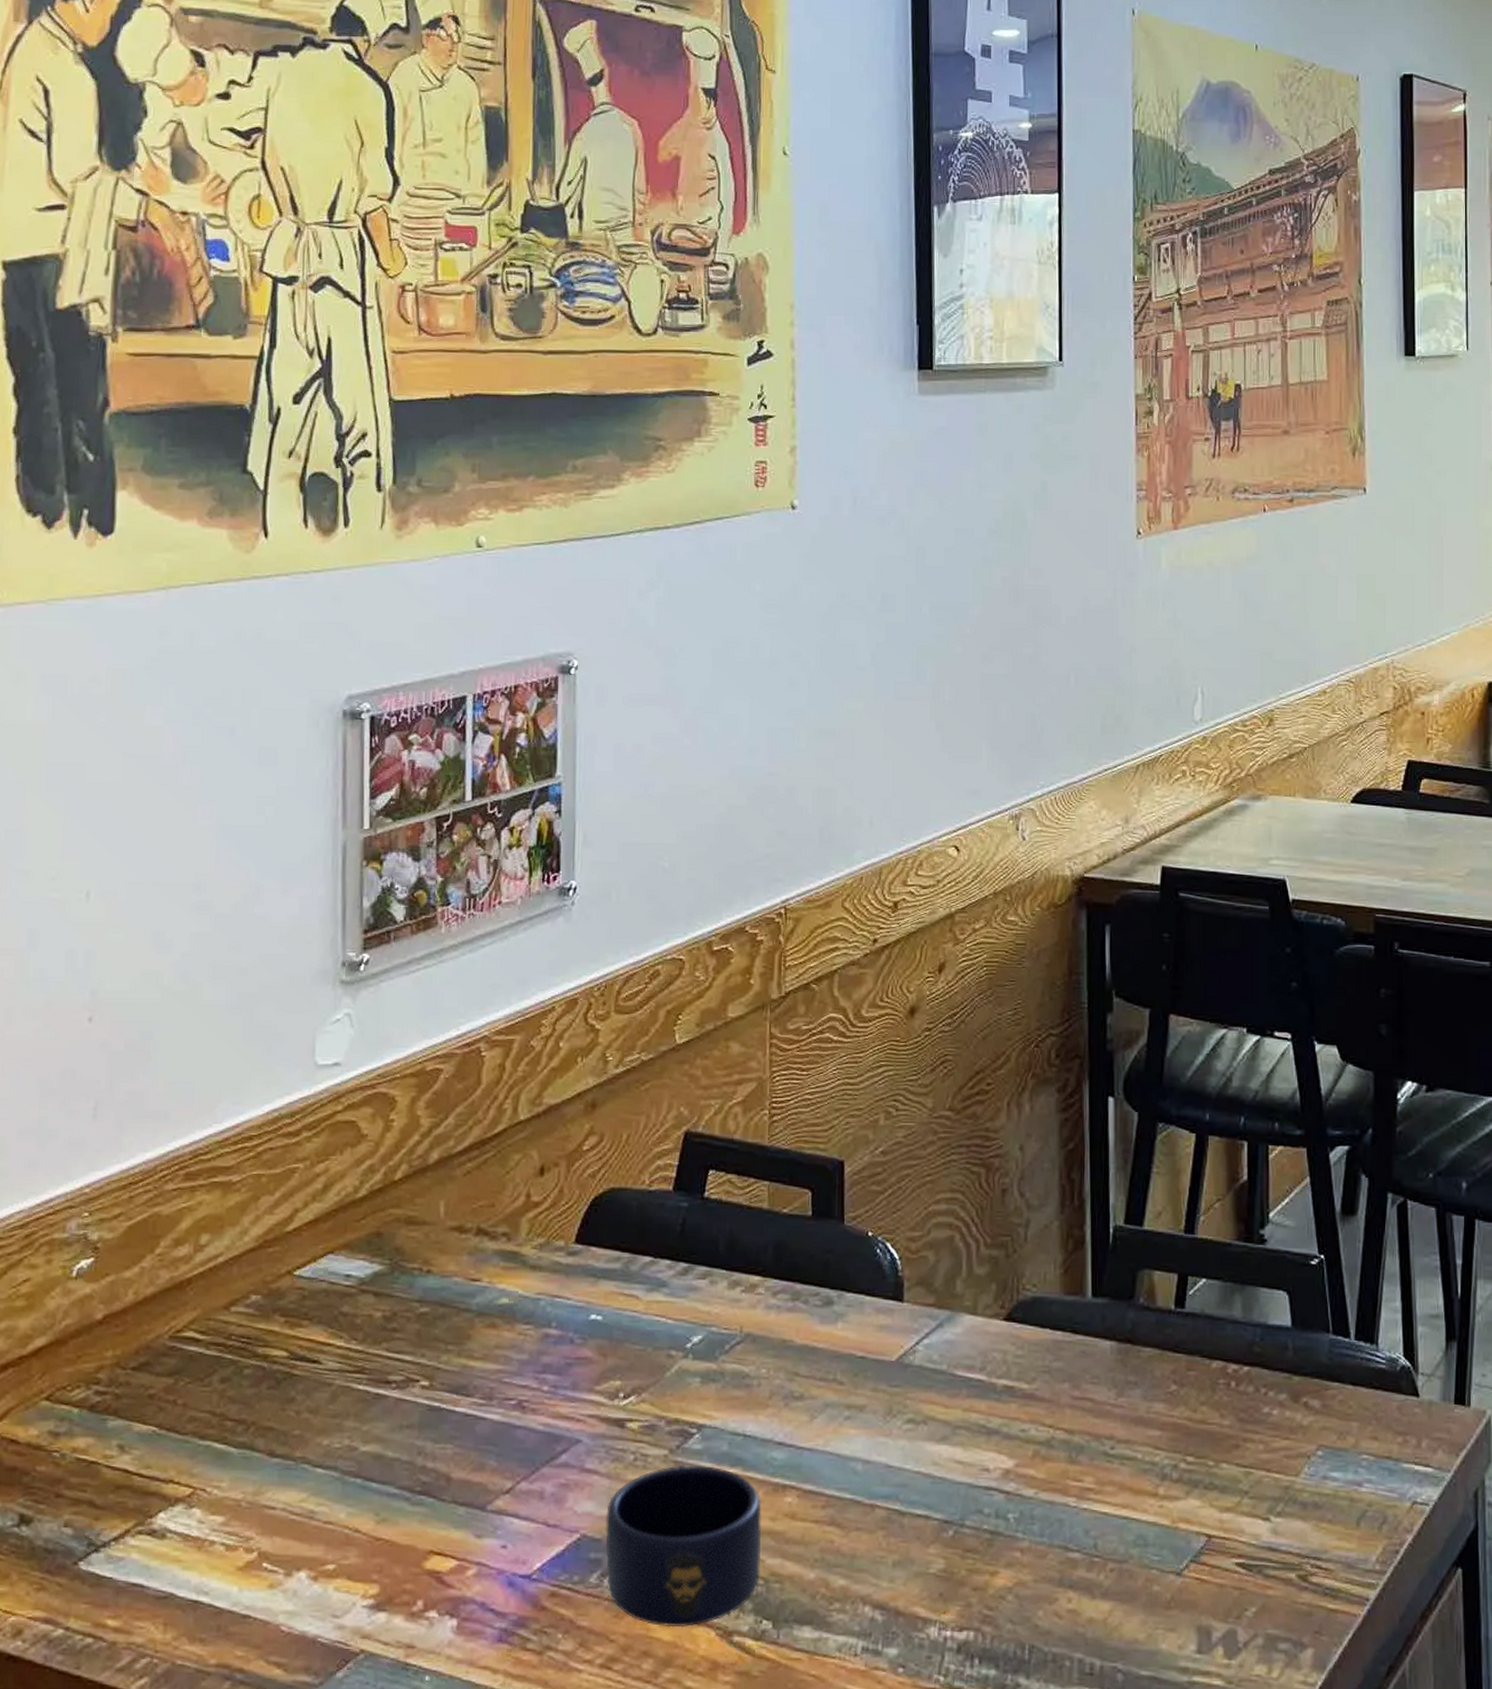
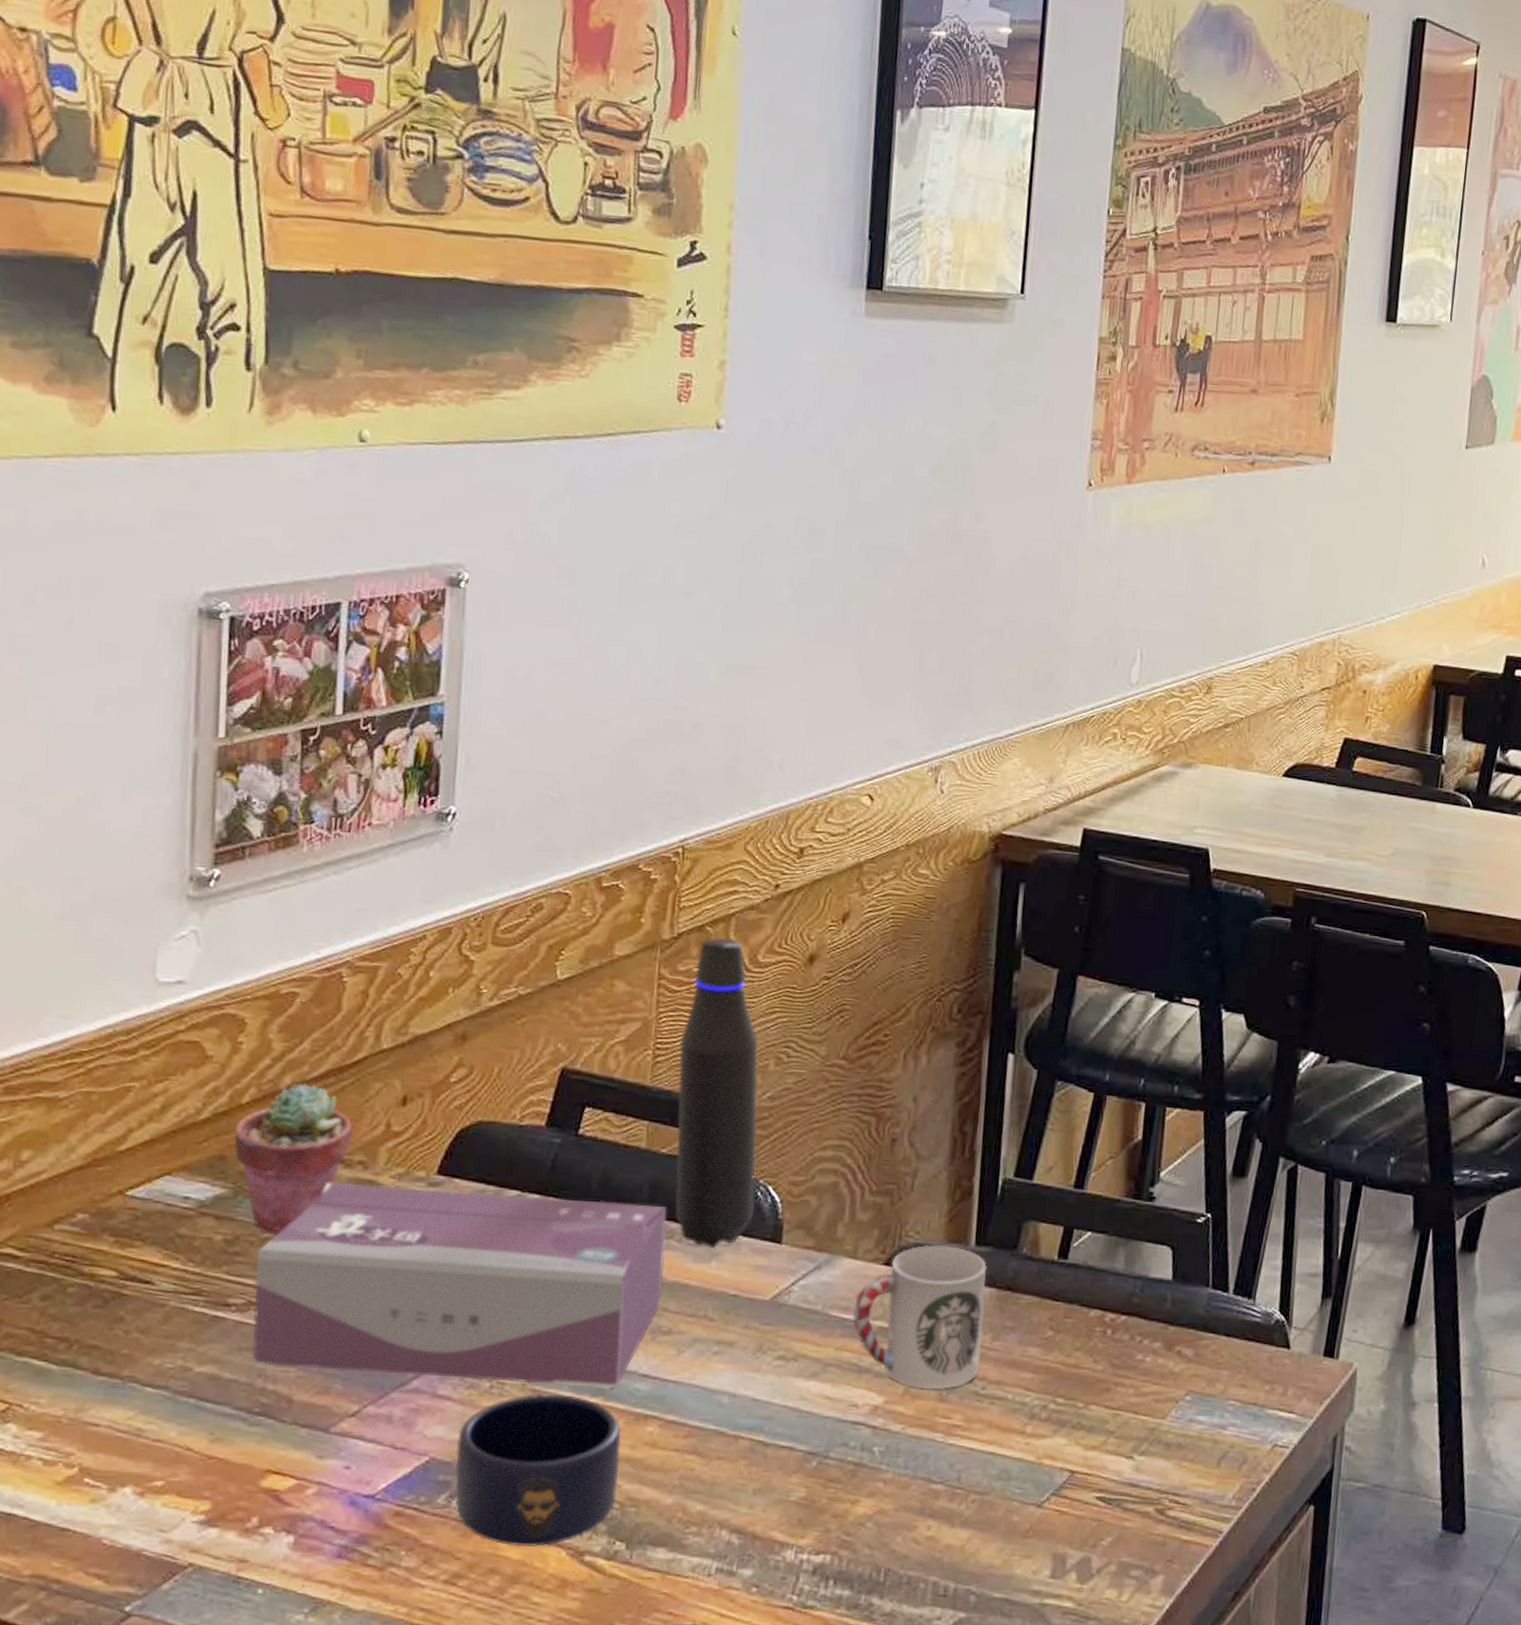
potted succulent: none [388,1158,496,1311] -> present [233,1083,353,1236]
tissue box: none [412,1255,793,1458] -> present [252,1183,667,1389]
water bottle: none [793,994,875,1308] -> present [675,937,758,1248]
cup: none [977,1298,1107,1451] -> present [852,1245,988,1390]

